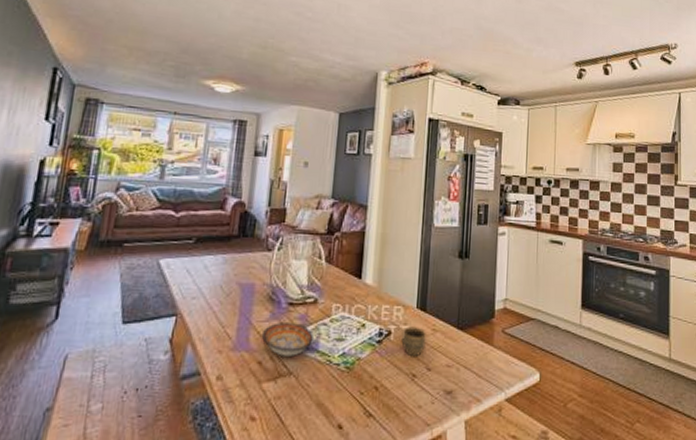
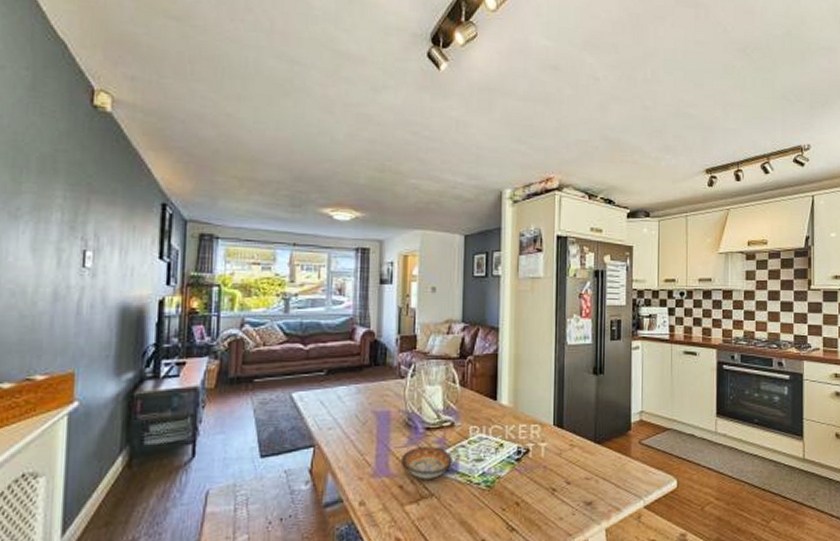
cup: present [401,326,426,357] -> none [540,443,564,472]

